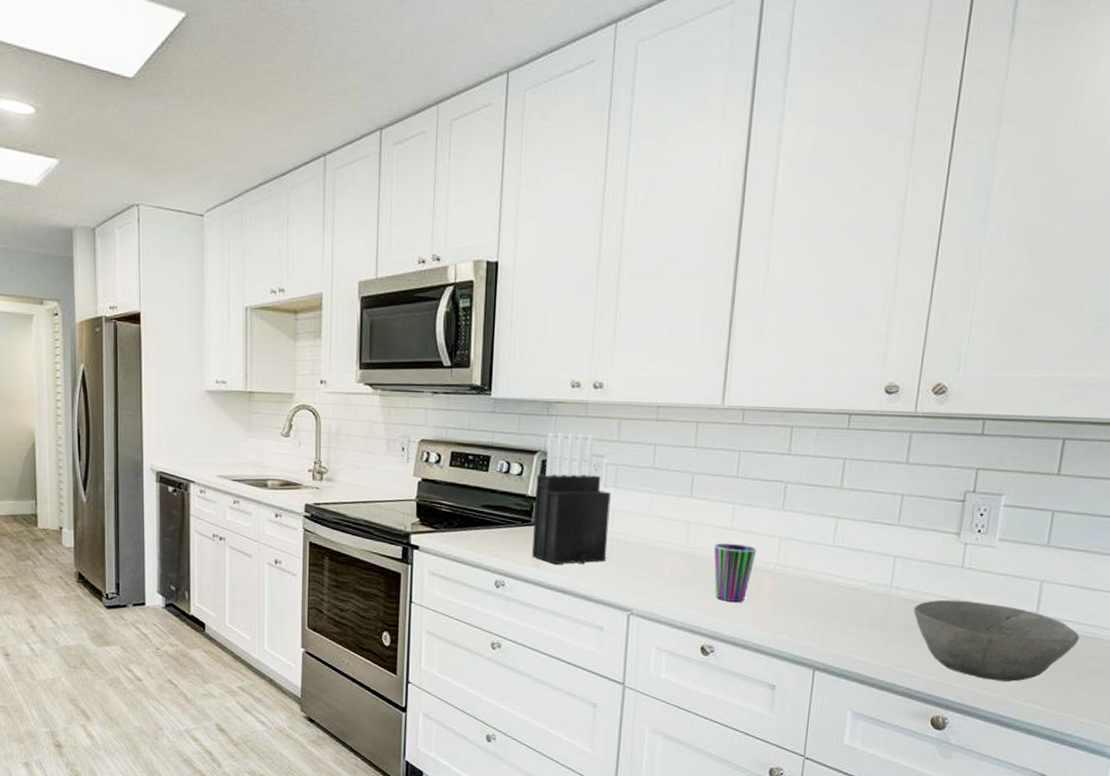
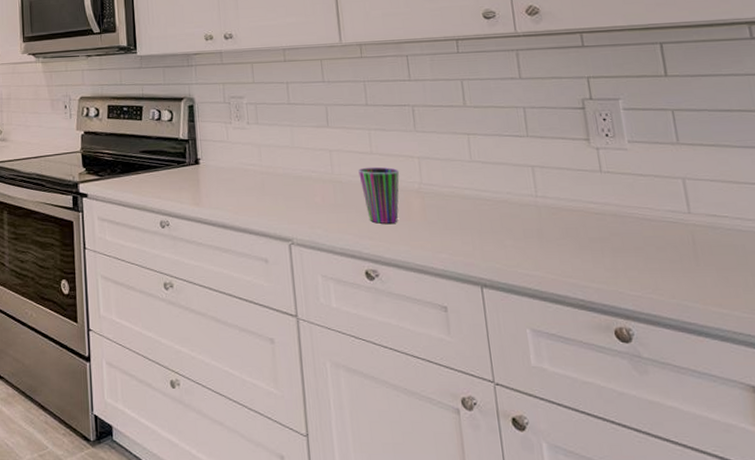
knife block: present [532,433,611,565] -> none [185,79,260,202]
bowl: present [913,599,1079,682] -> none [564,204,741,285]

